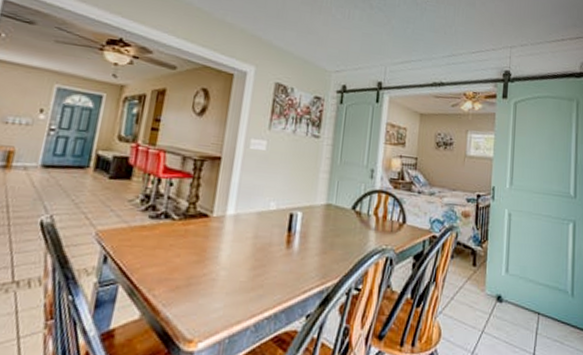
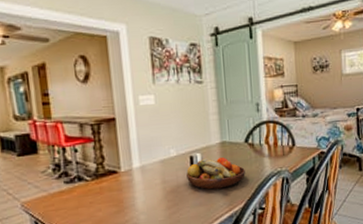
fruit bowl: none [281,218,347,257] -> present [186,156,245,190]

